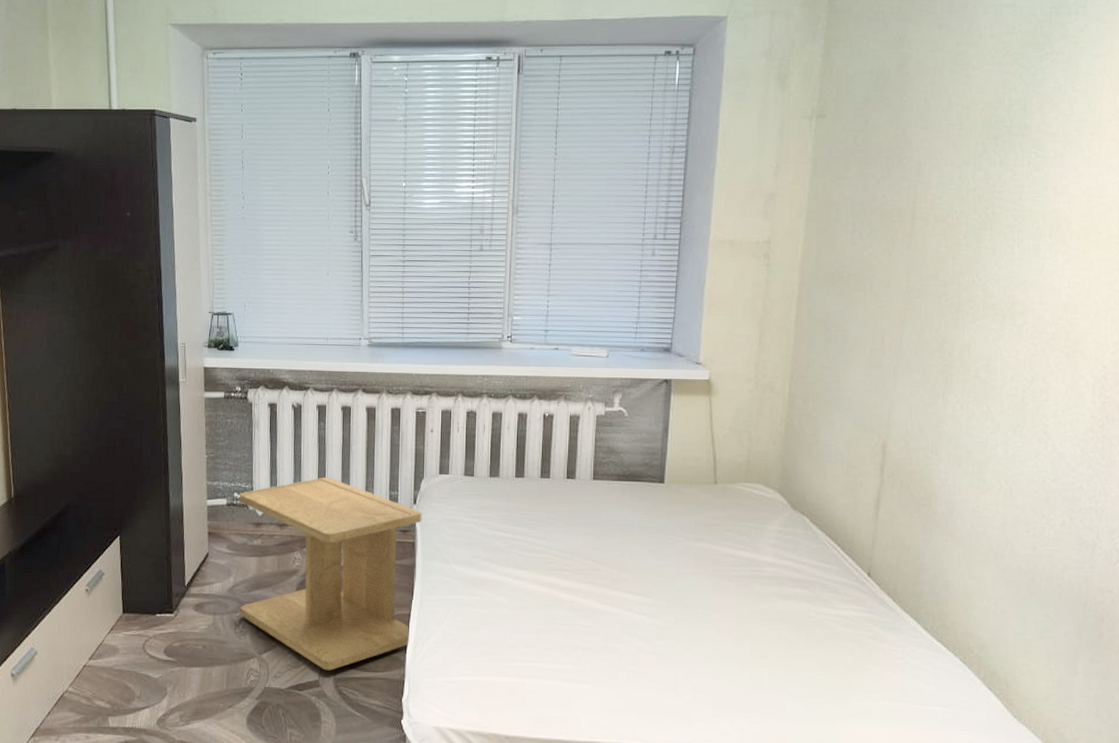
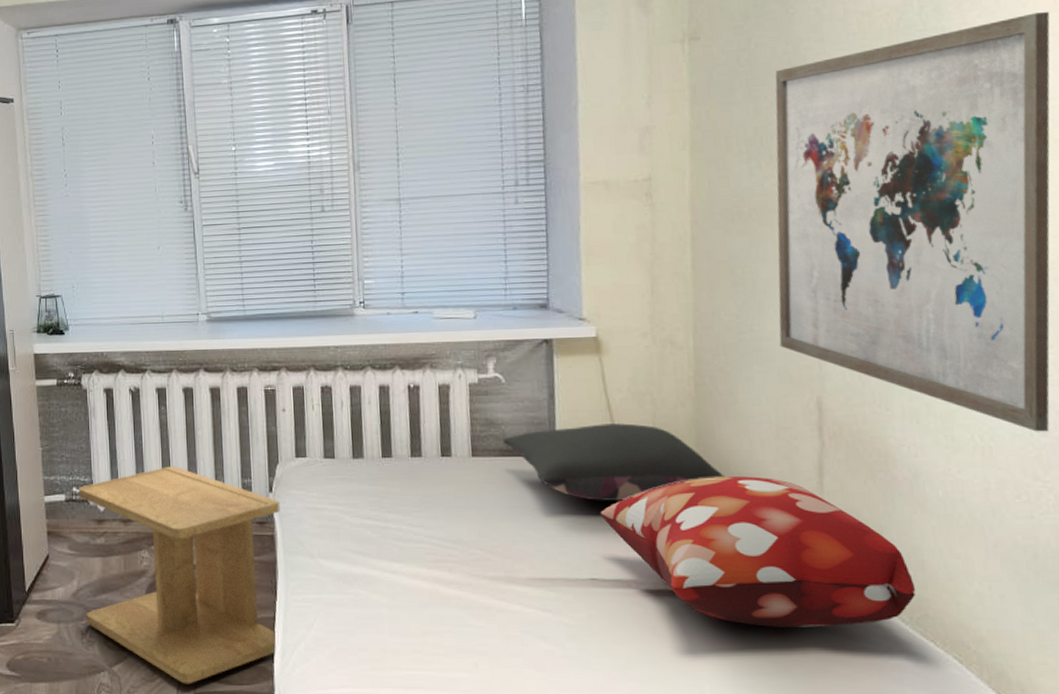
pillow: none [621,456,801,524] -> present [503,423,725,502]
decorative pillow: none [695,505,939,633] -> present [600,476,916,627]
wall art: none [858,119,1112,479] -> present [775,12,1050,432]

